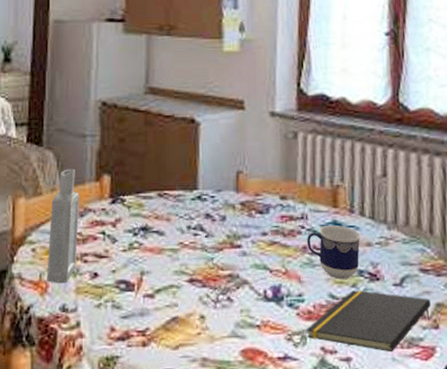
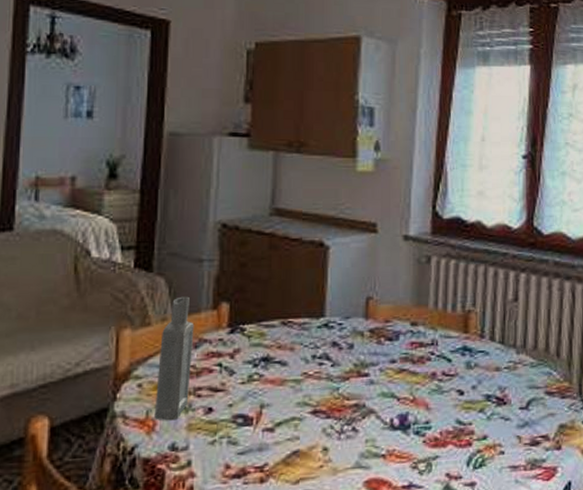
notepad: present [306,290,431,353] -> none [432,415,554,475]
cup: present [307,226,361,279] -> none [436,351,490,405]

